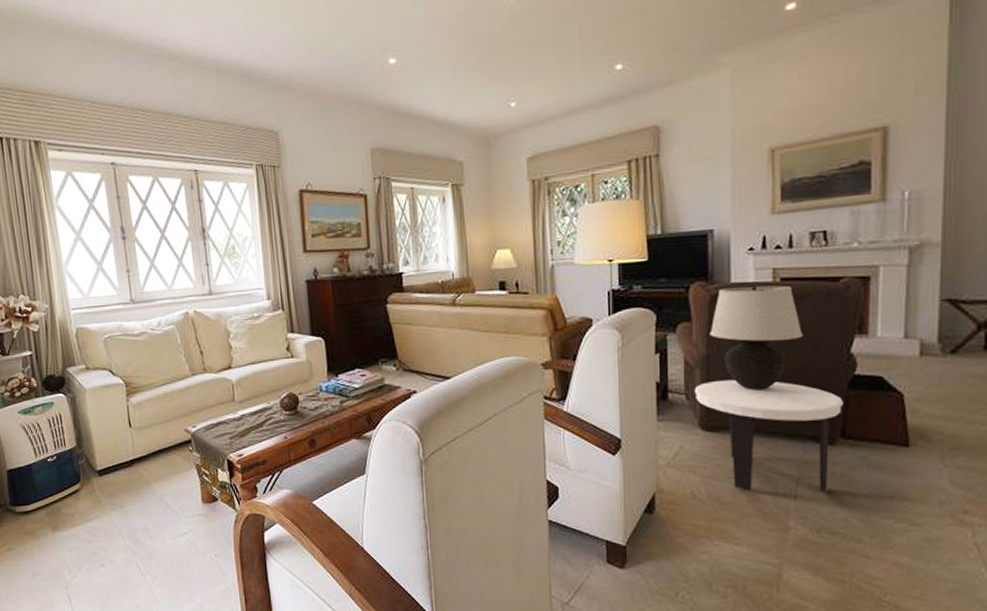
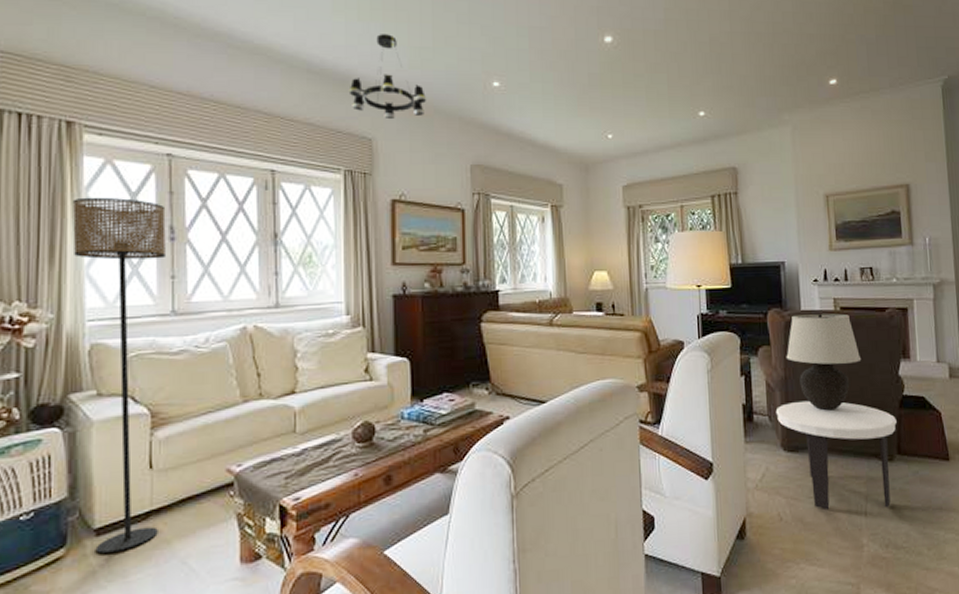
floor lamp: none [48,205,141,489] -> present [73,197,167,554]
chandelier: none [254,22,326,111] -> present [348,34,427,120]

